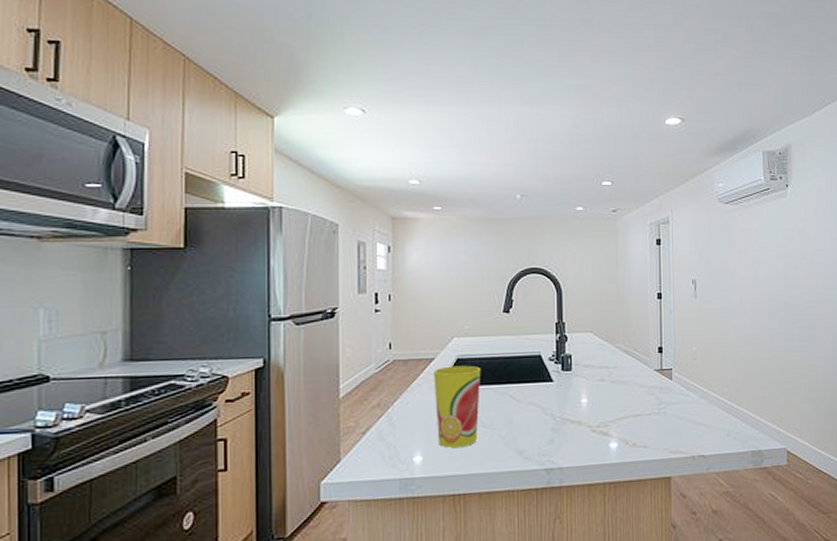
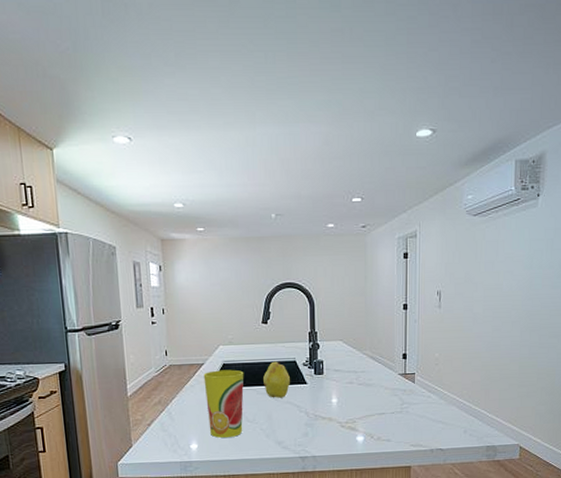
fruit: none [503,355,534,399] -> present [263,361,290,398]

